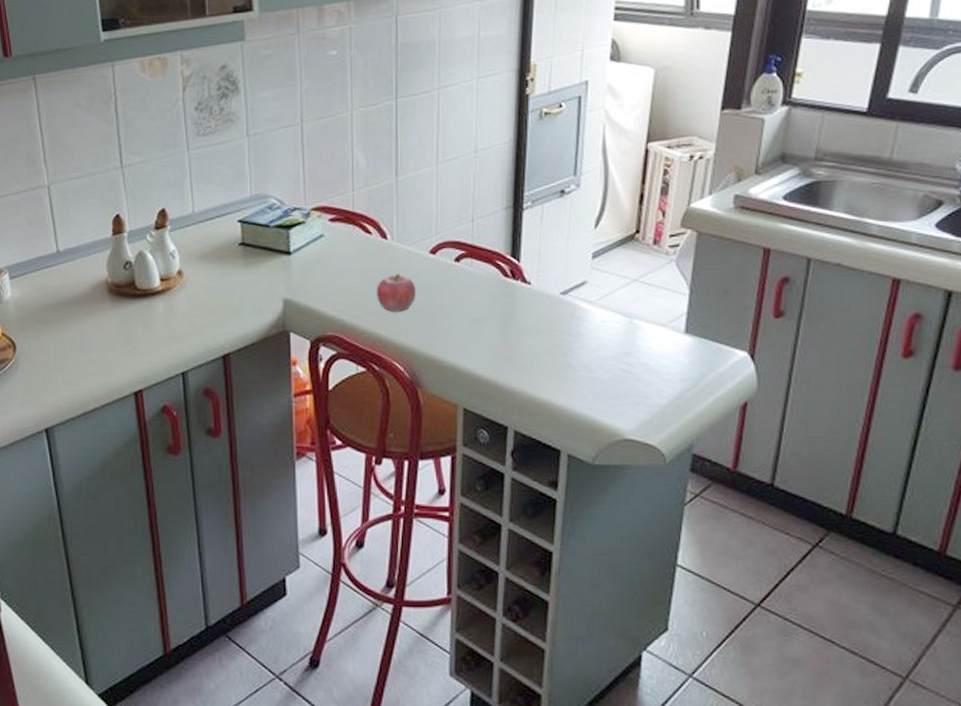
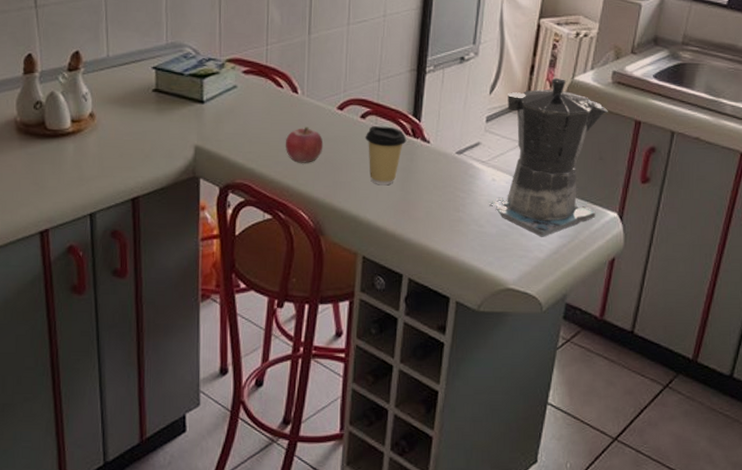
coffee cup: none [460,268,506,332] -> present [365,125,407,186]
coffee maker: none [596,206,731,382] -> present [486,77,608,237]

